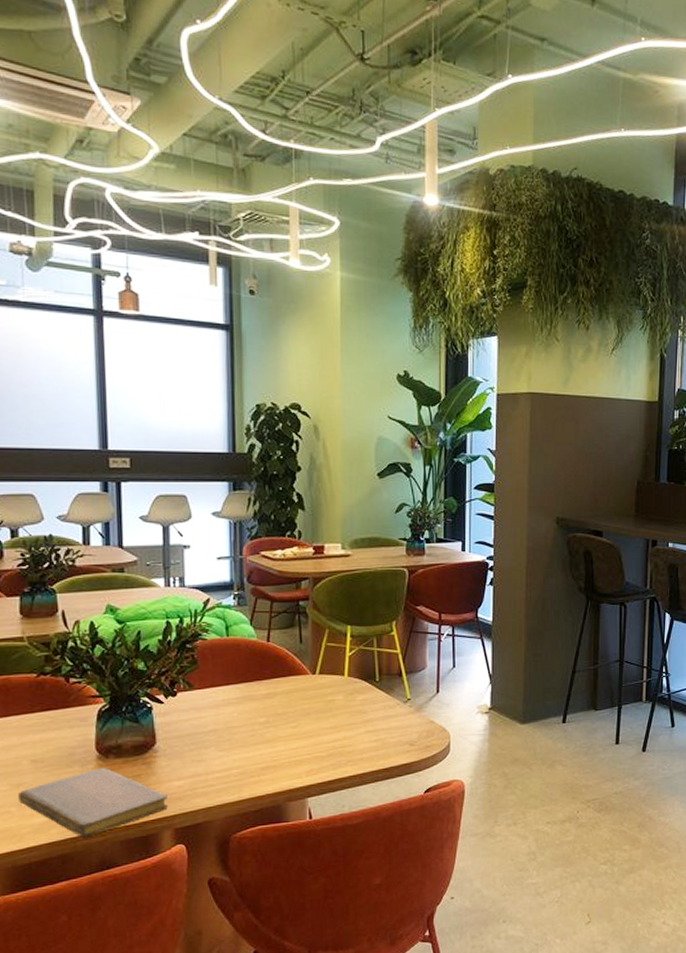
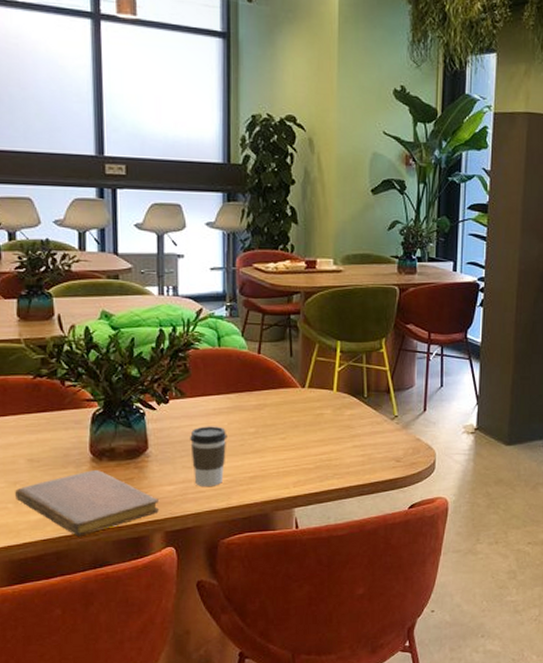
coffee cup: none [199,717,237,780] -> present [190,426,227,486]

